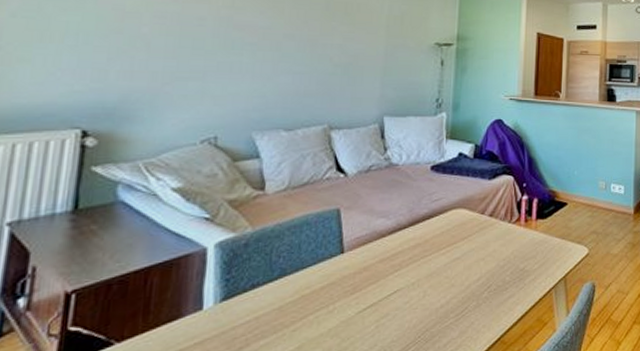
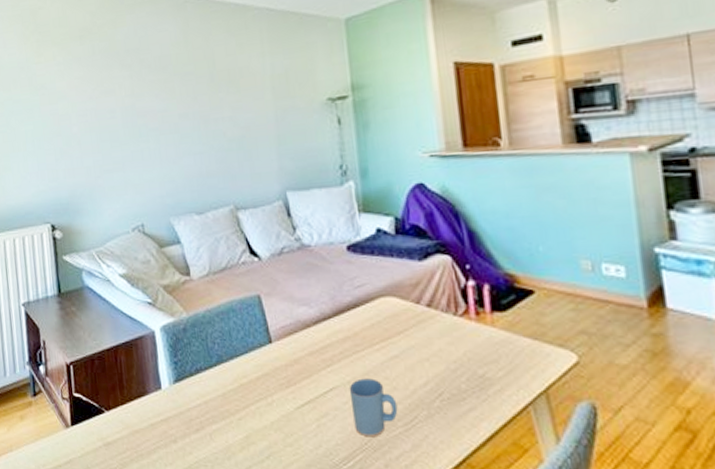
mug: none [411,278,453,331] -> present [349,378,398,437]

